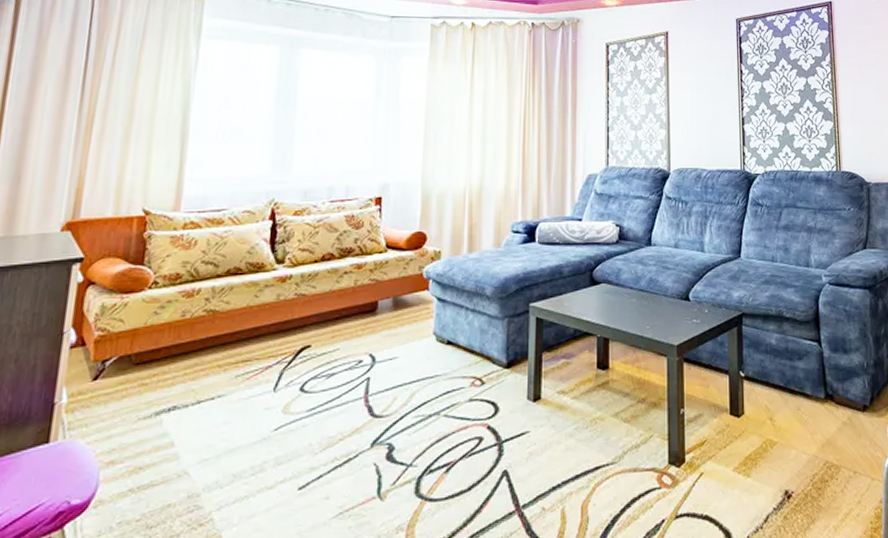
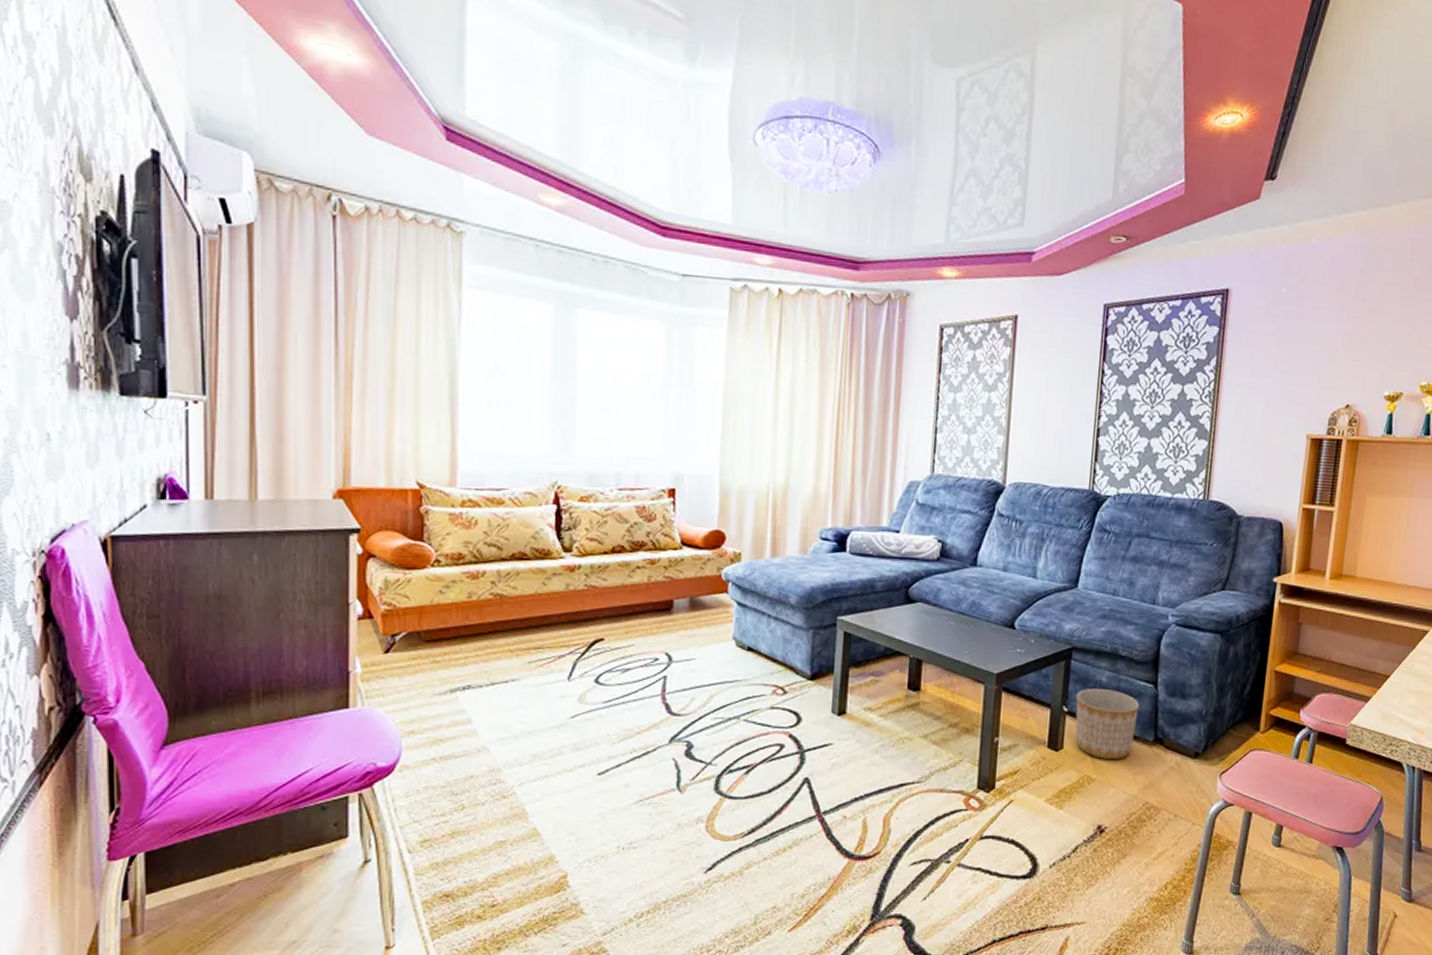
planter: none [750,350,808,421] -> present [1075,688,1139,759]

